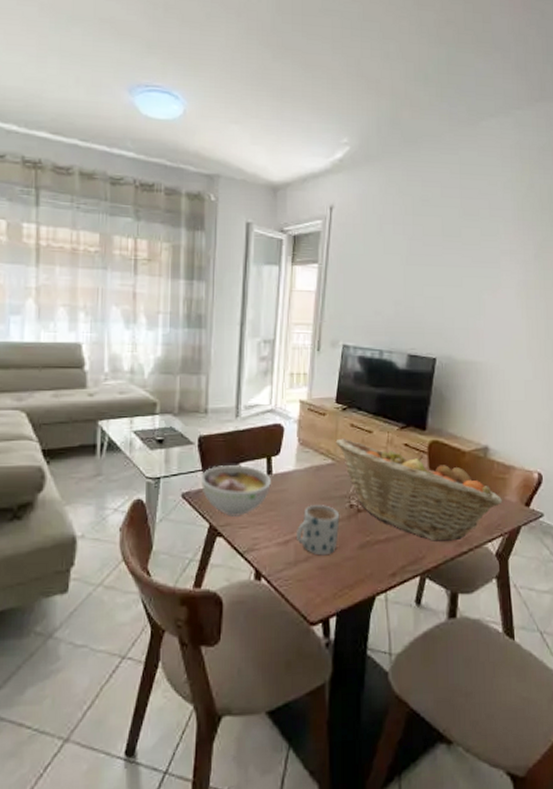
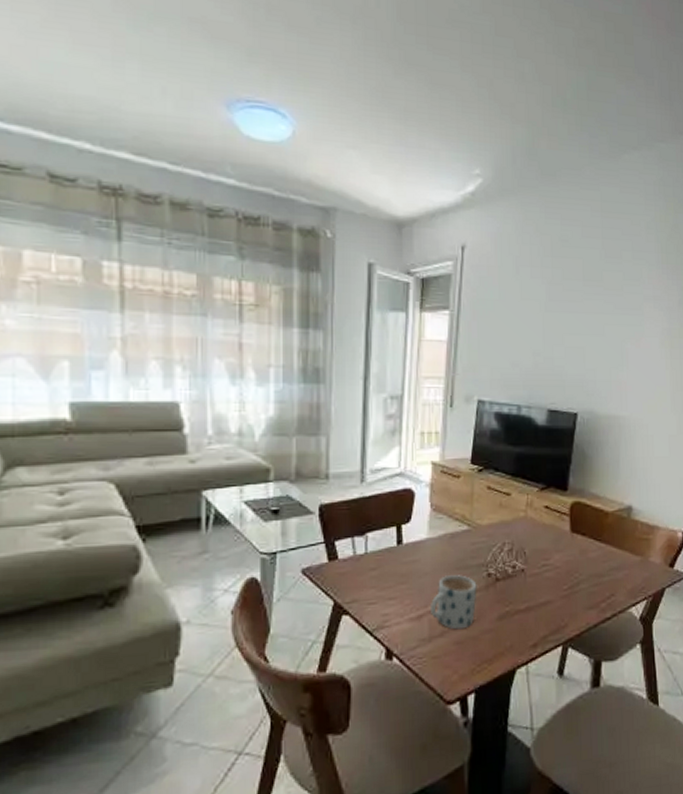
bowl: present [201,465,271,518] -> none [324,535,401,593]
fruit basket: present [335,438,502,541] -> none [471,502,646,608]

